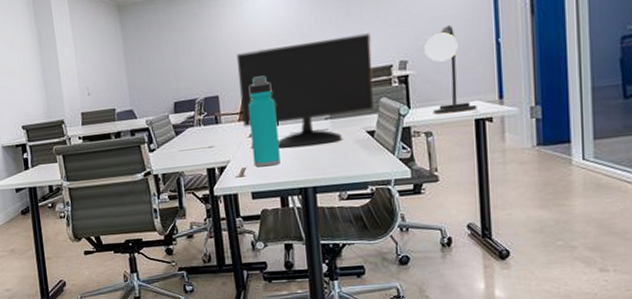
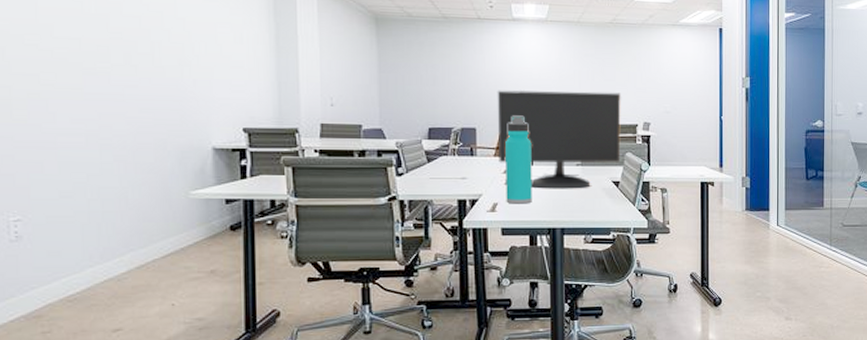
desk lamp: present [424,25,477,115] -> none [664,98,703,174]

